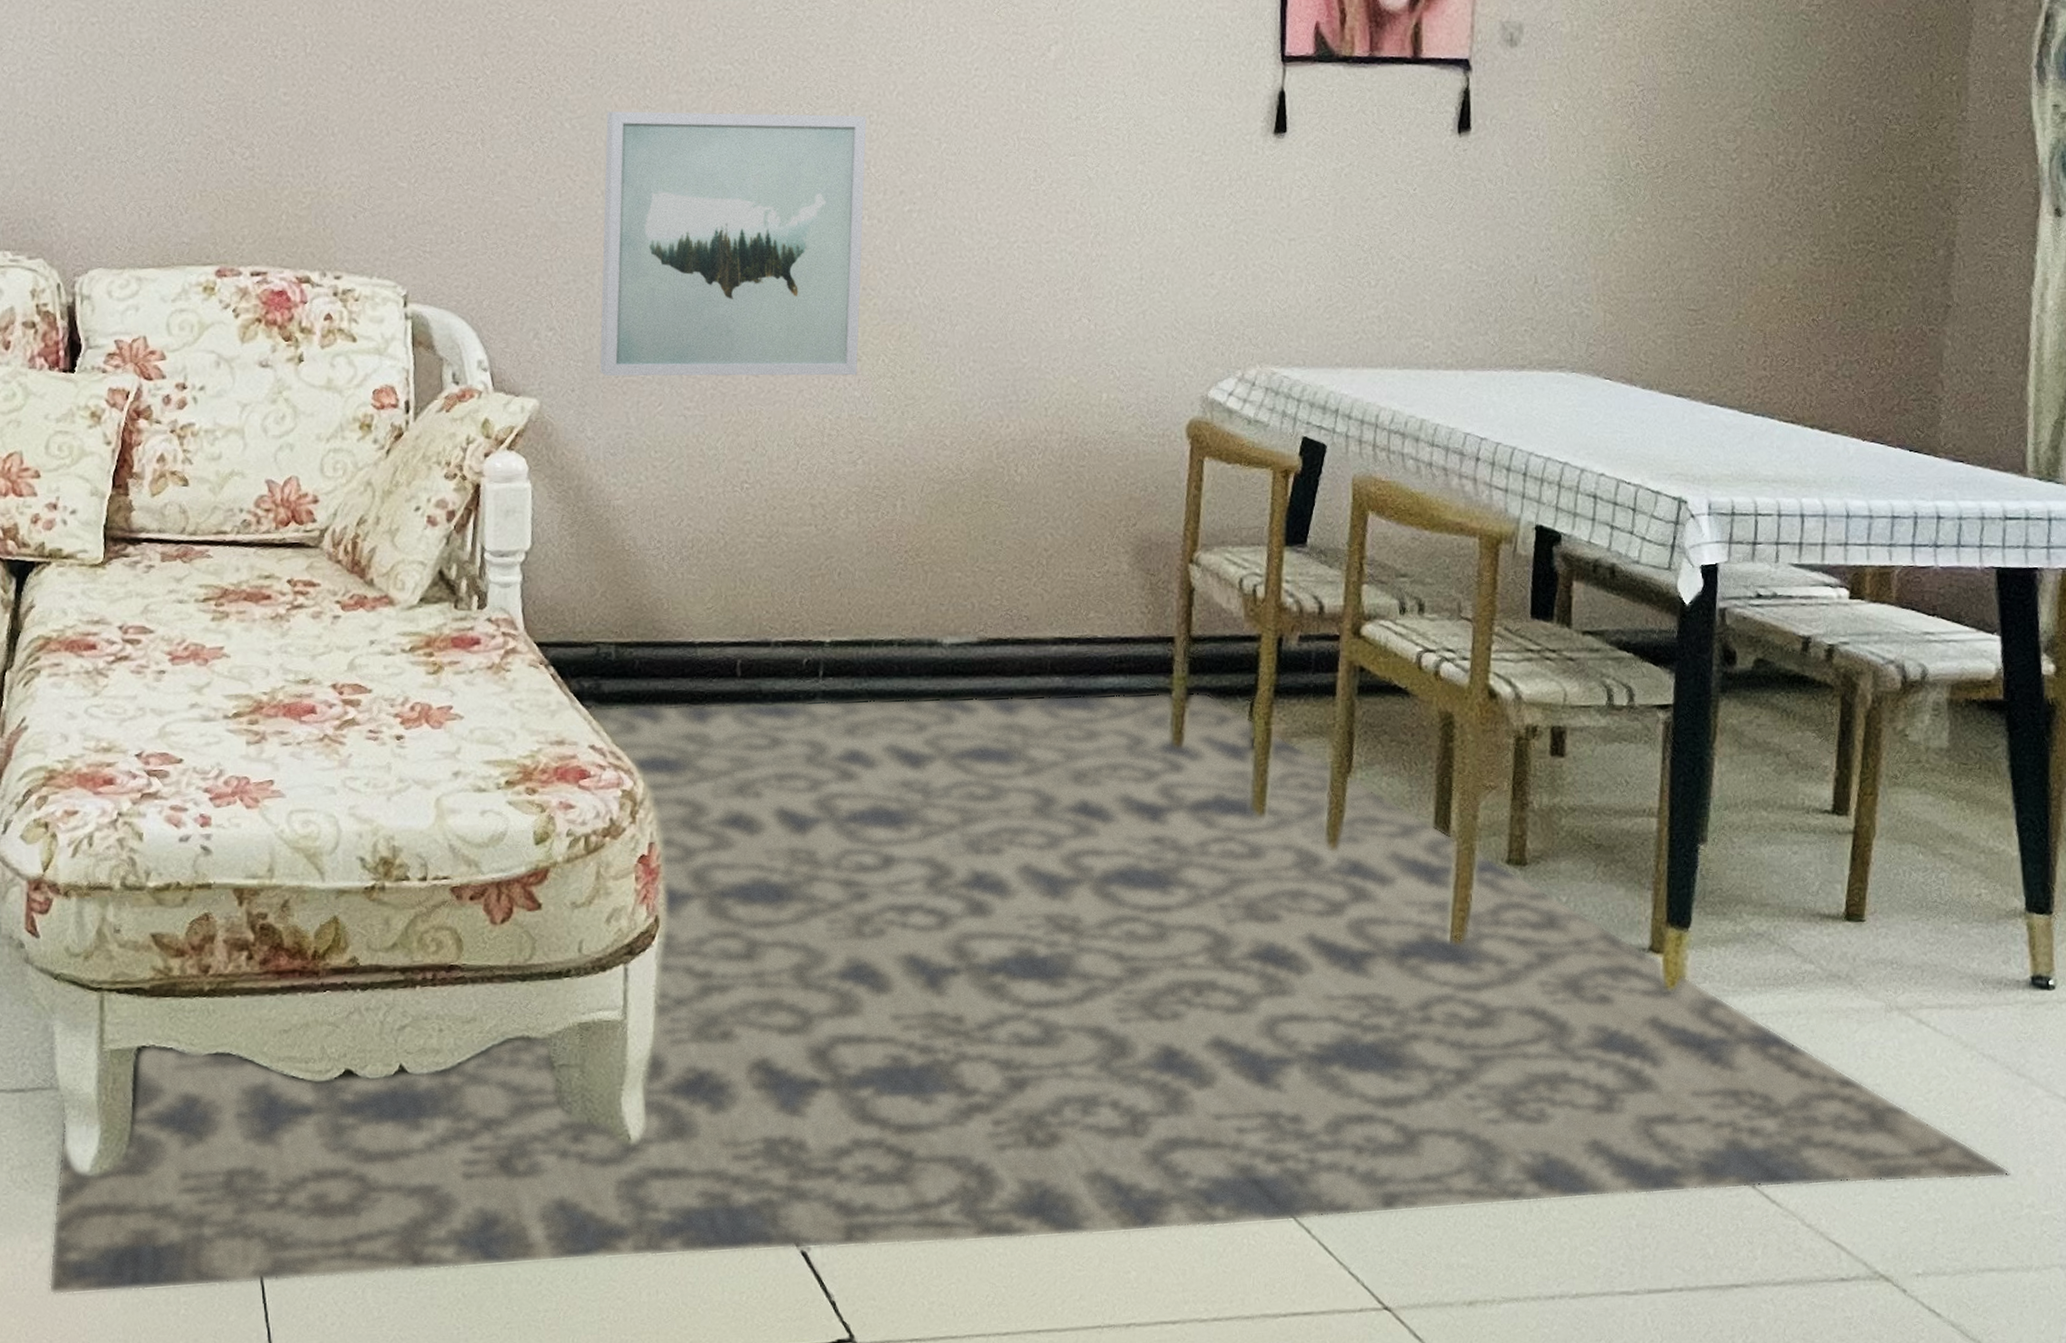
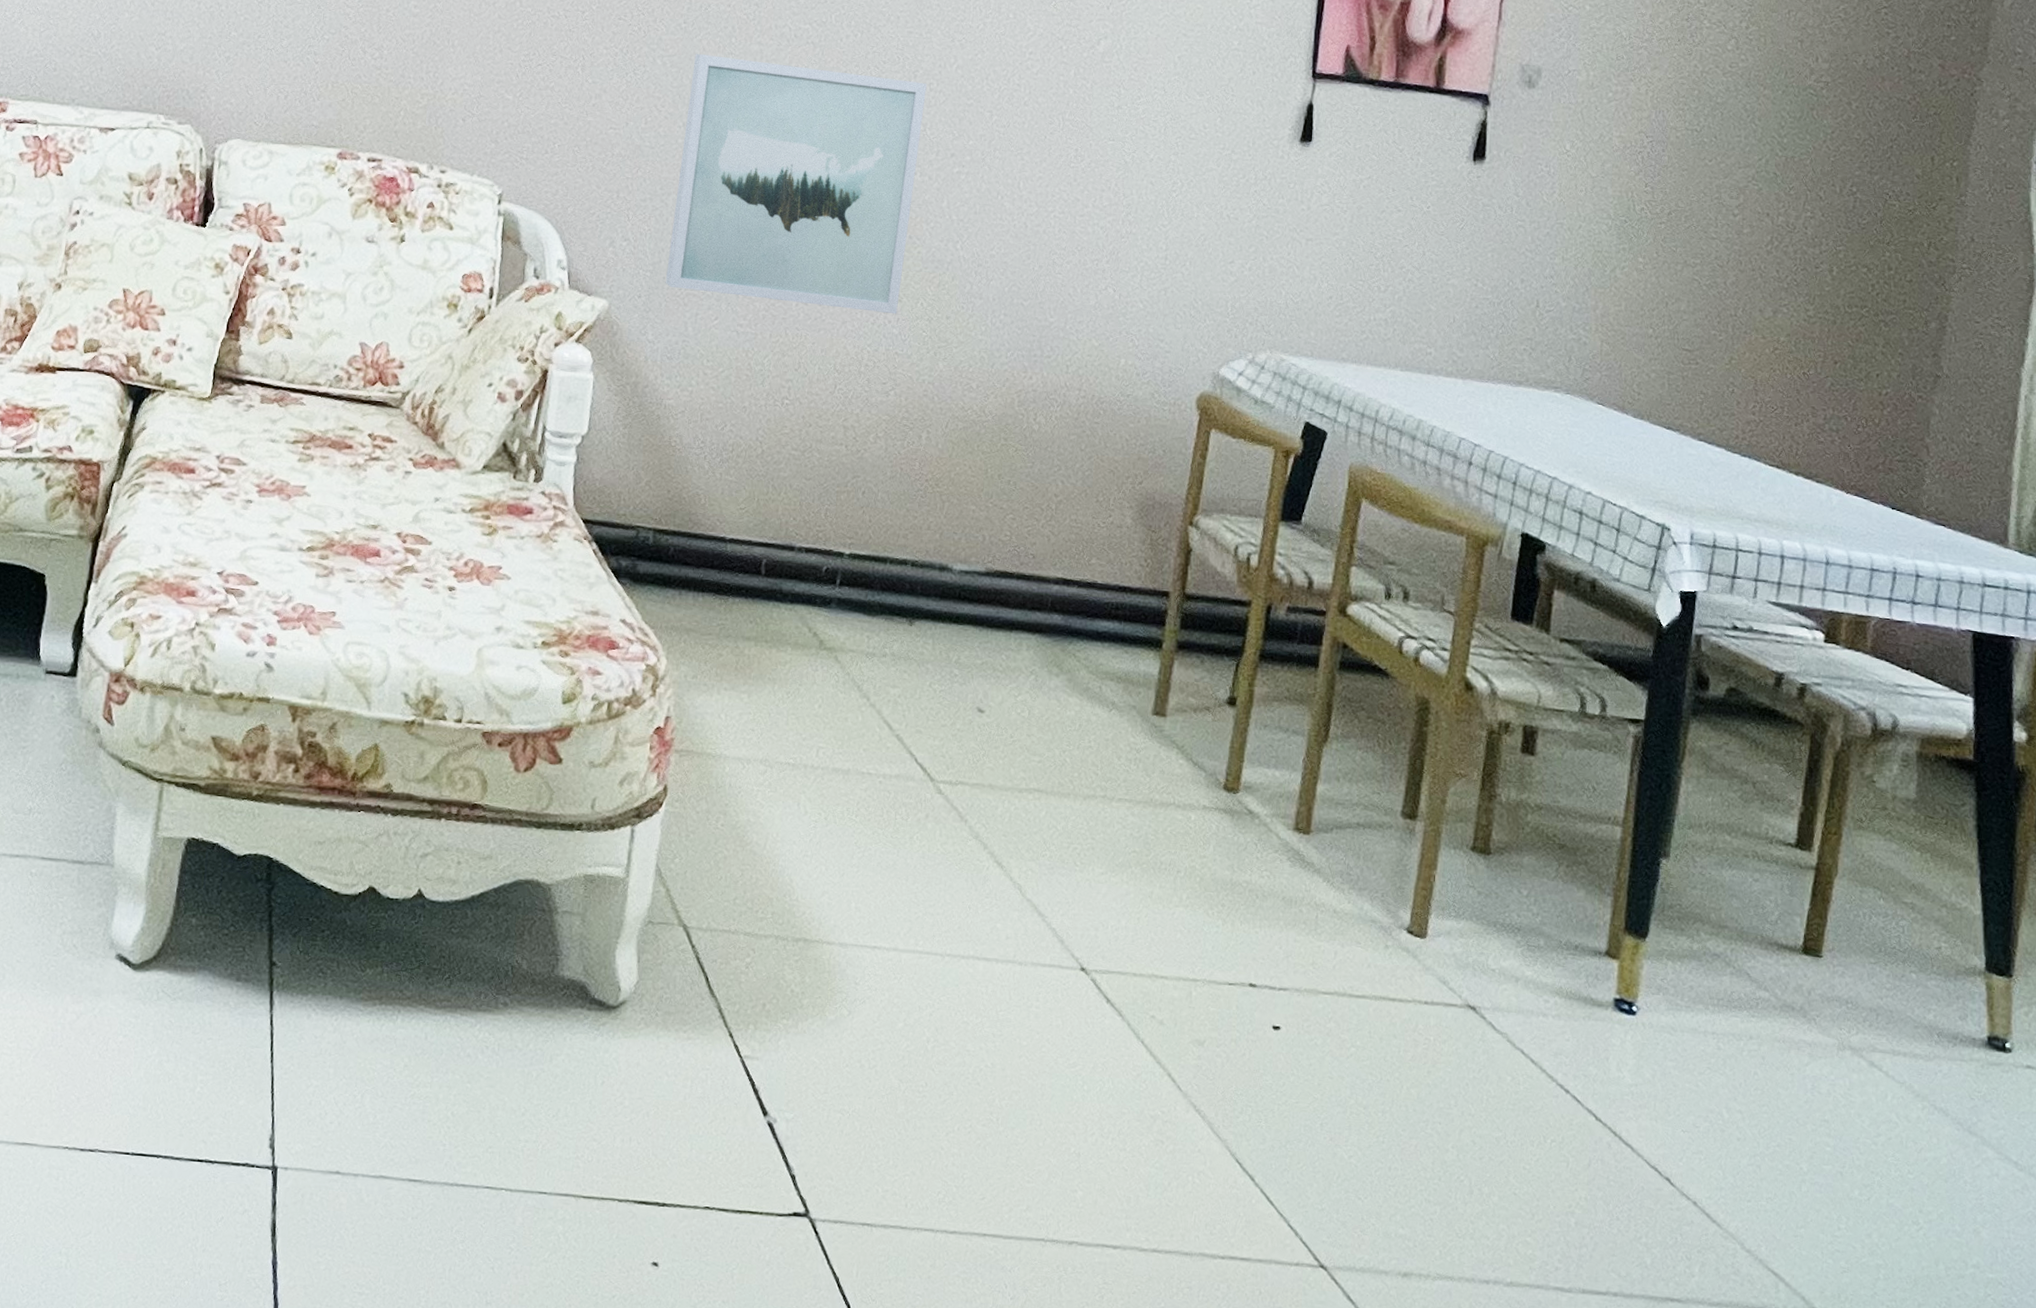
rug: present [48,692,2010,1295] -> none [82,585,1957,1233]

